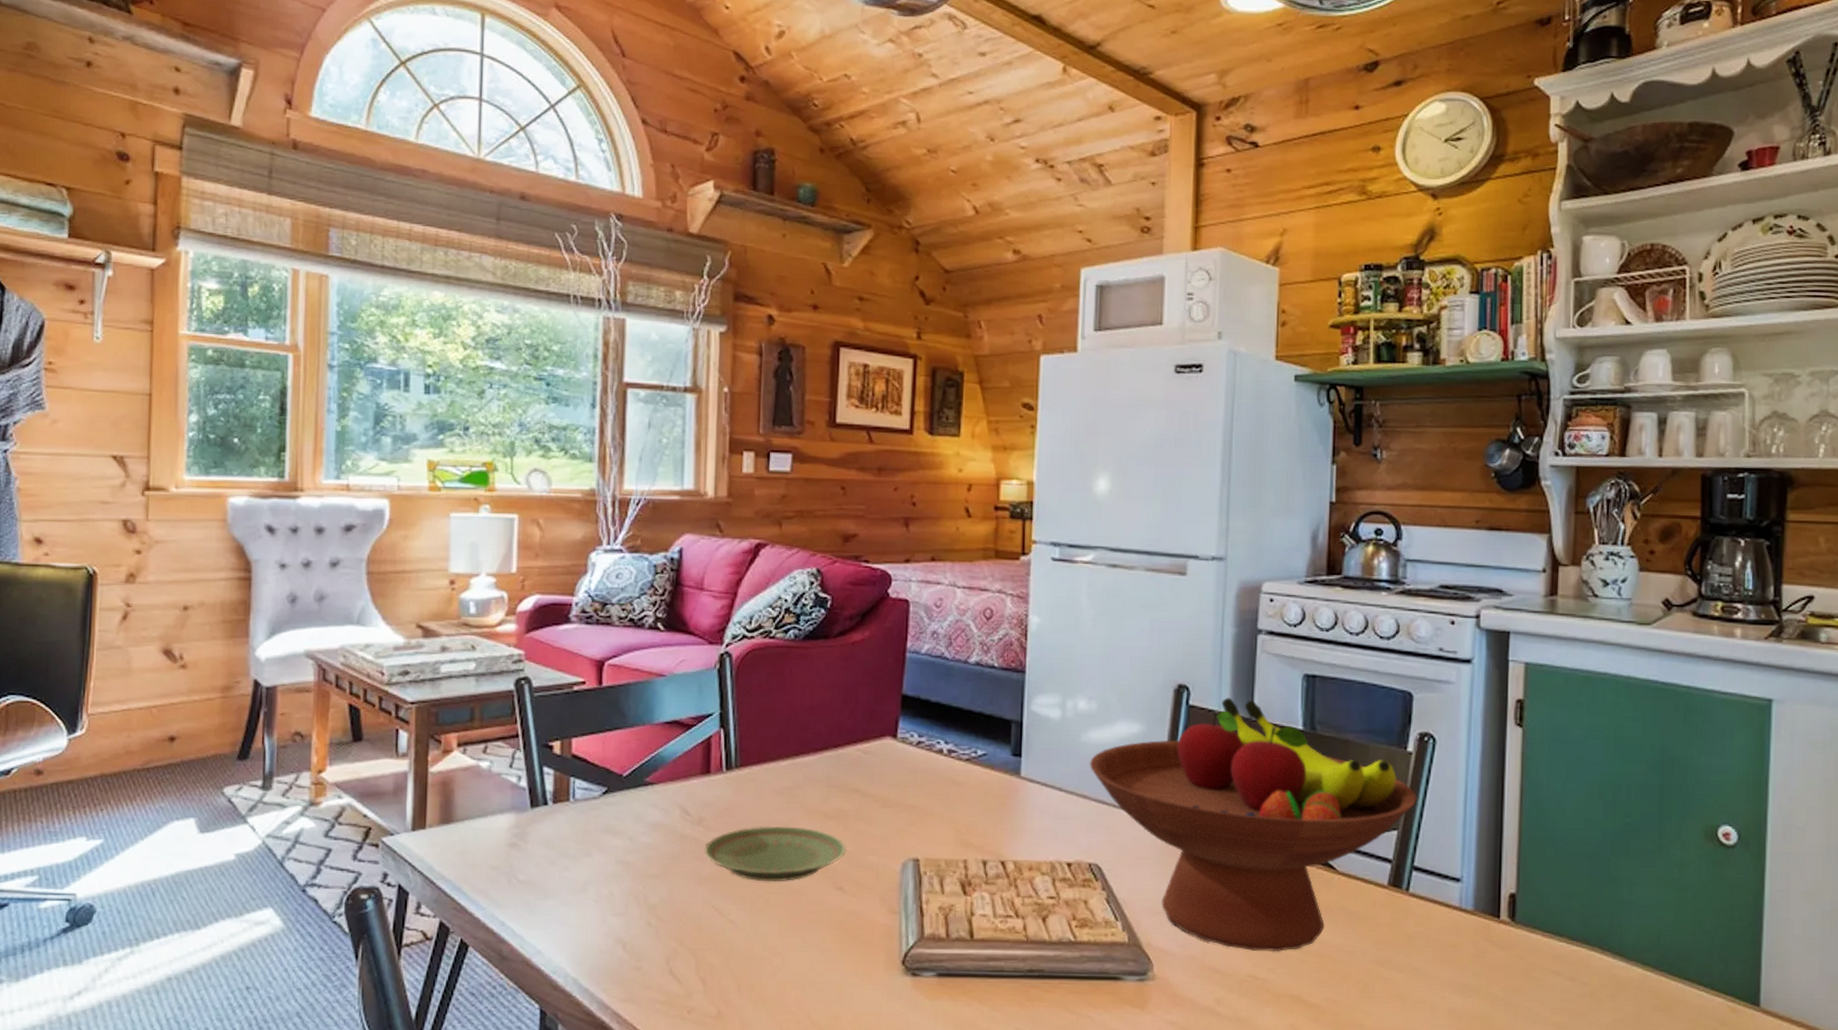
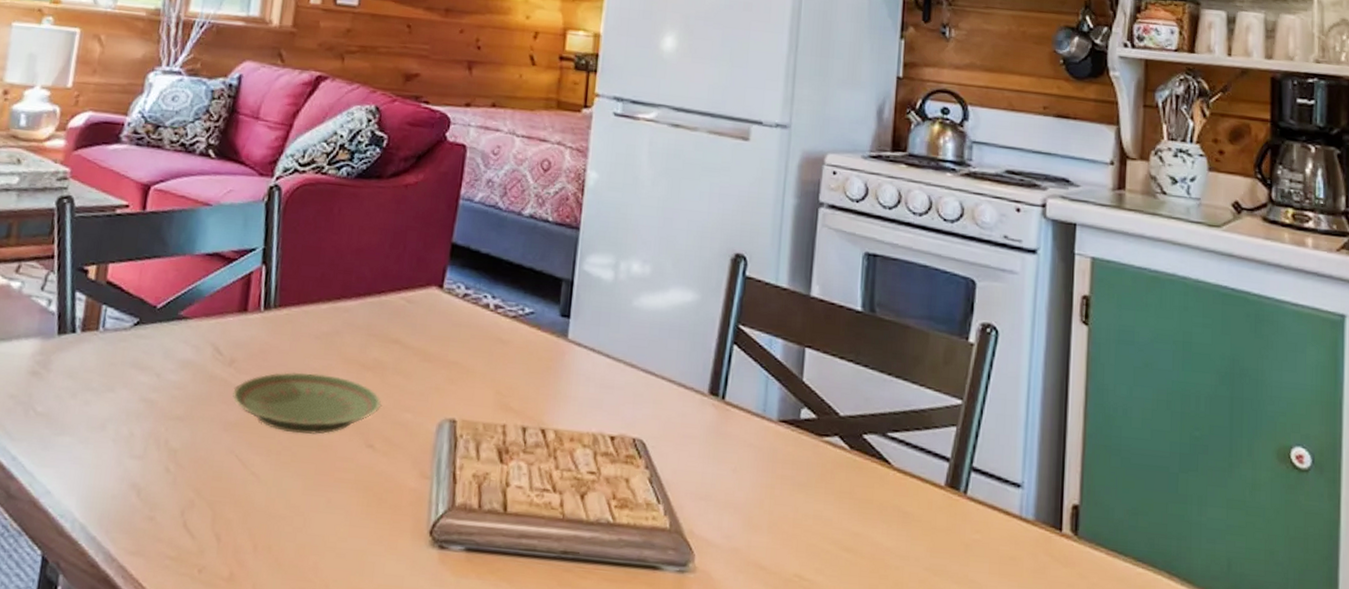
fruit bowl: present [1089,697,1417,952] -> none [639,271,978,552]

